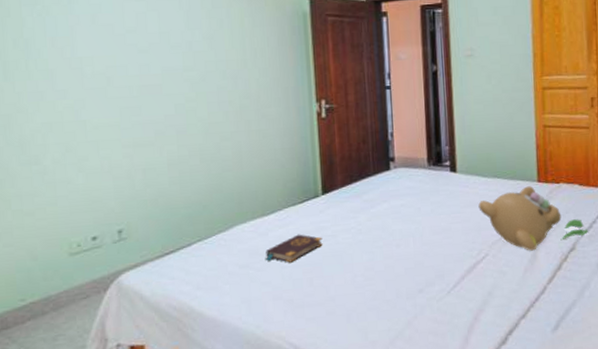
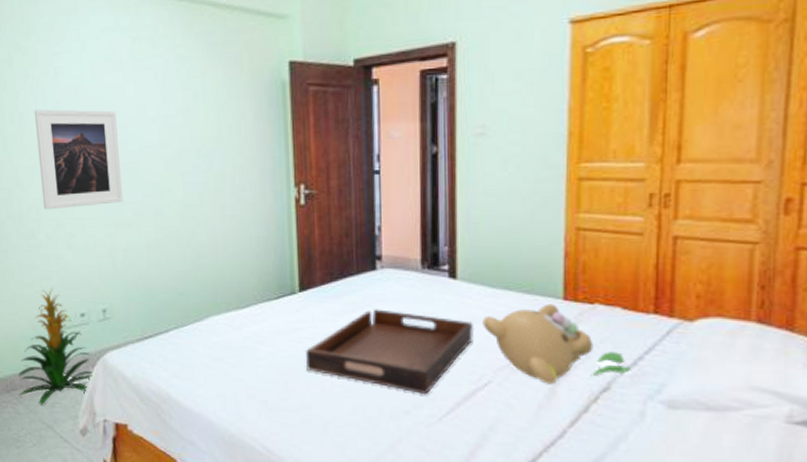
indoor plant: none [12,213,105,341] -> present [19,287,93,405]
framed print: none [42,35,144,135] -> present [34,109,123,210]
book: present [266,234,323,263] -> none [240,332,299,362]
serving tray: none [328,203,473,273] -> present [305,309,475,394]

